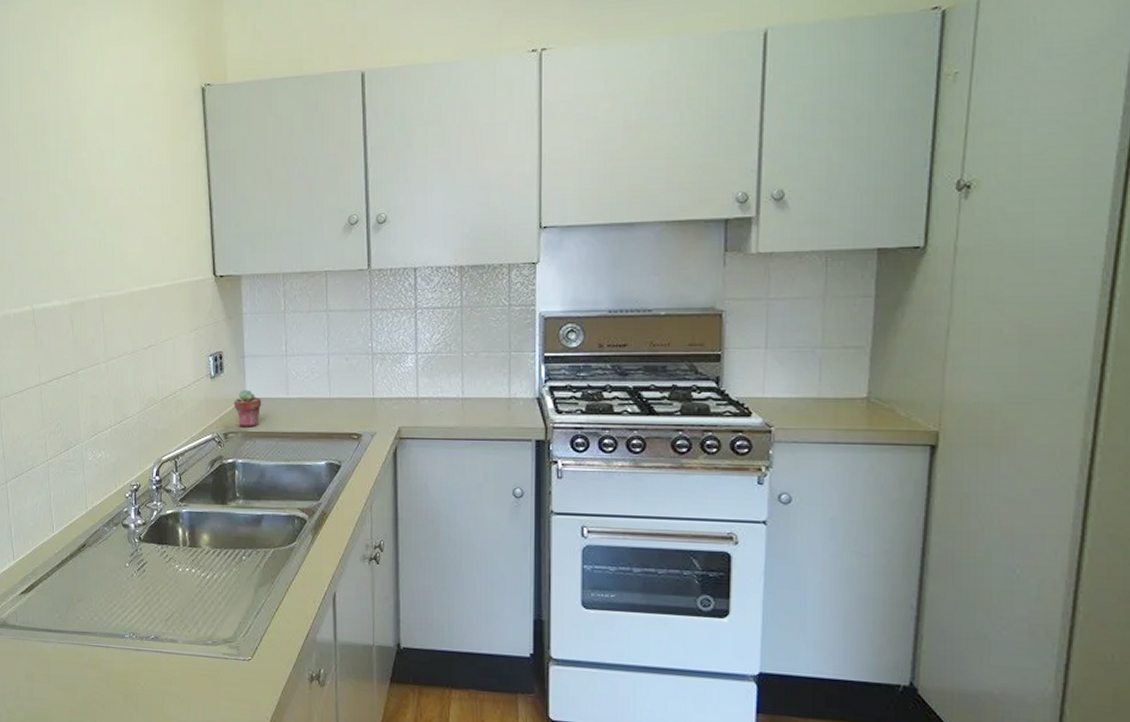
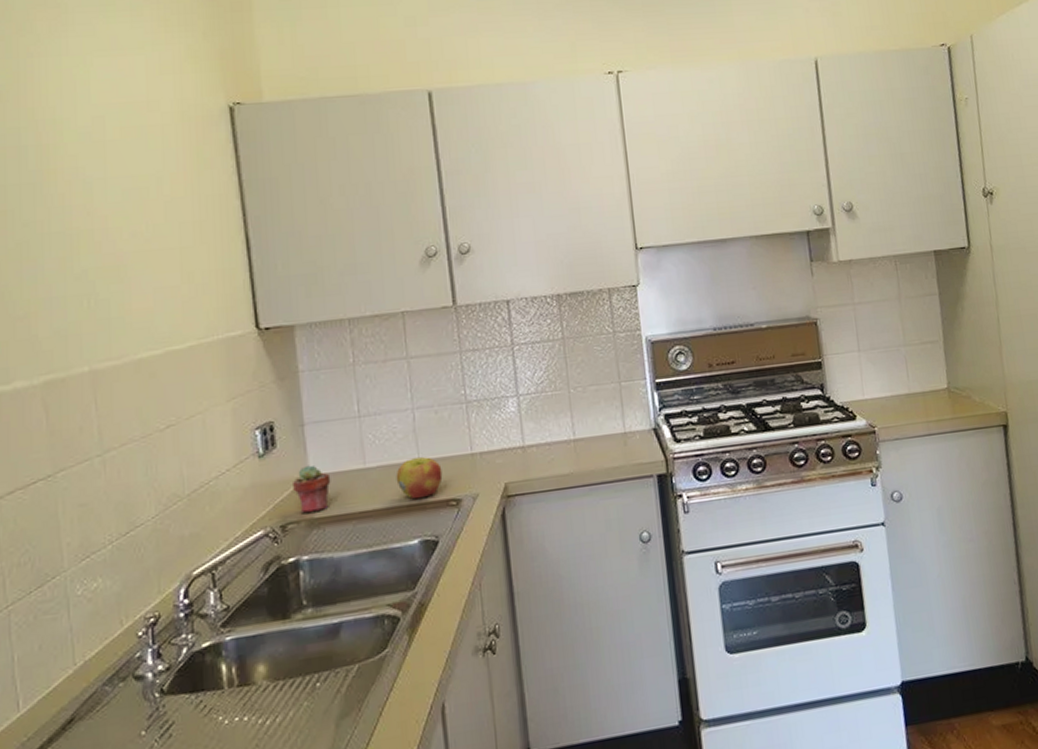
apple: none [311,395,348,429] -> present [396,457,443,500]

